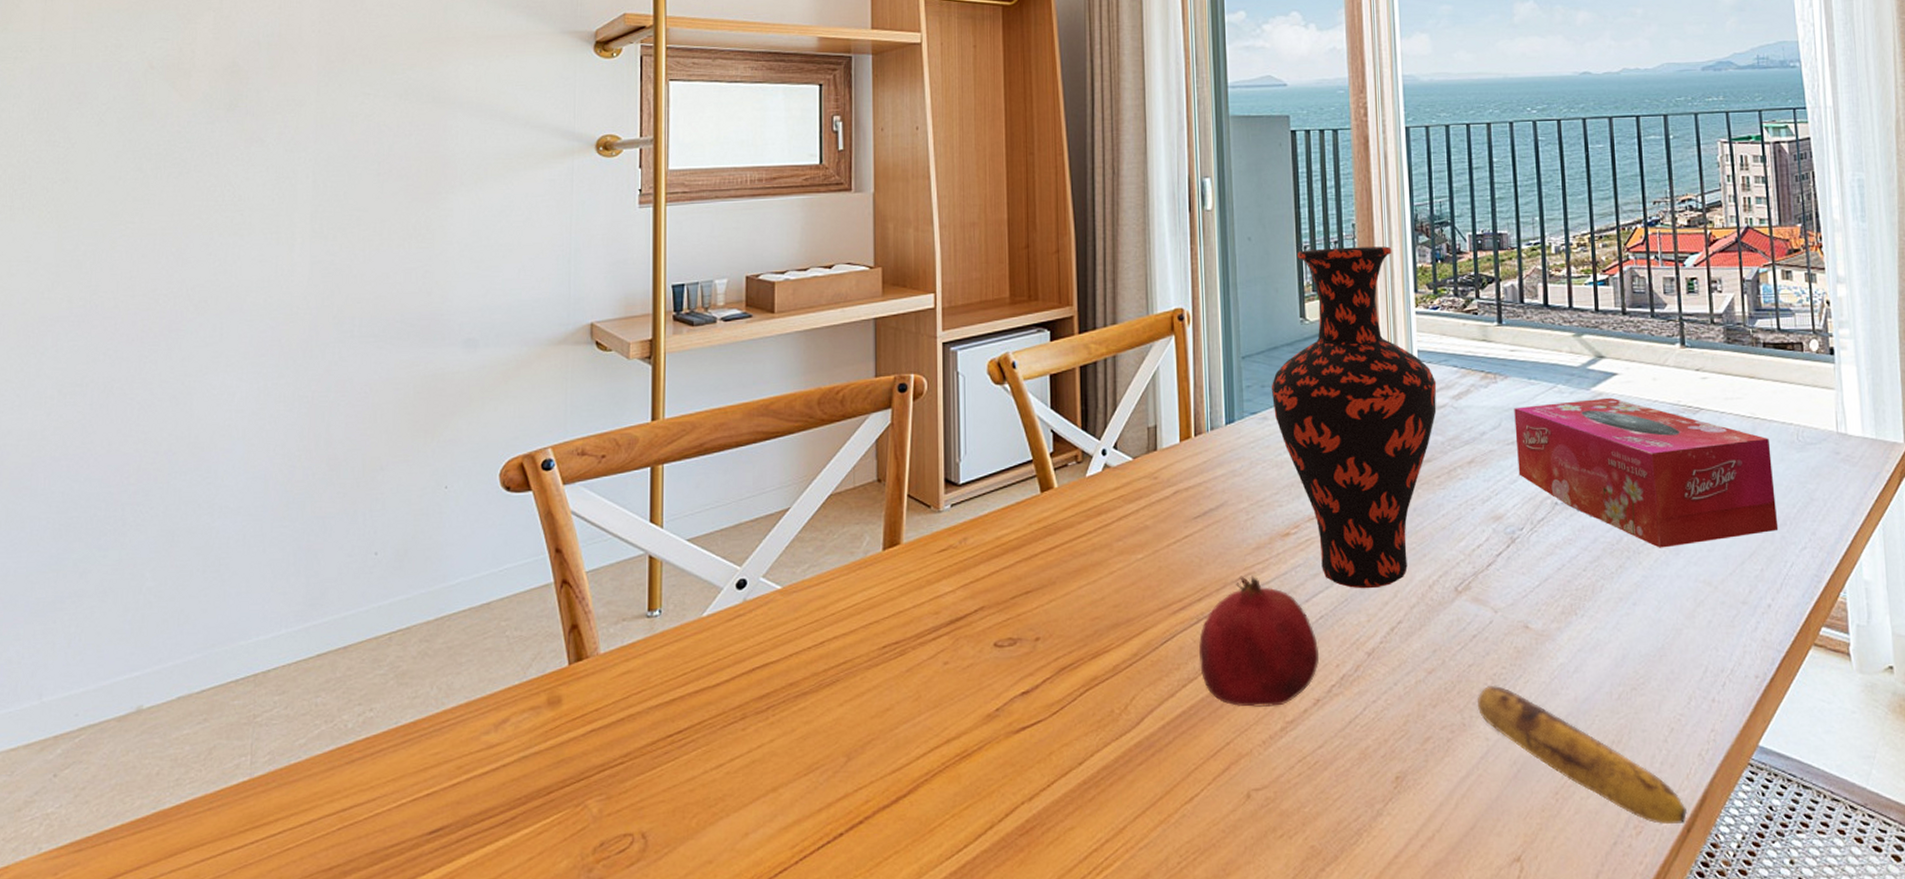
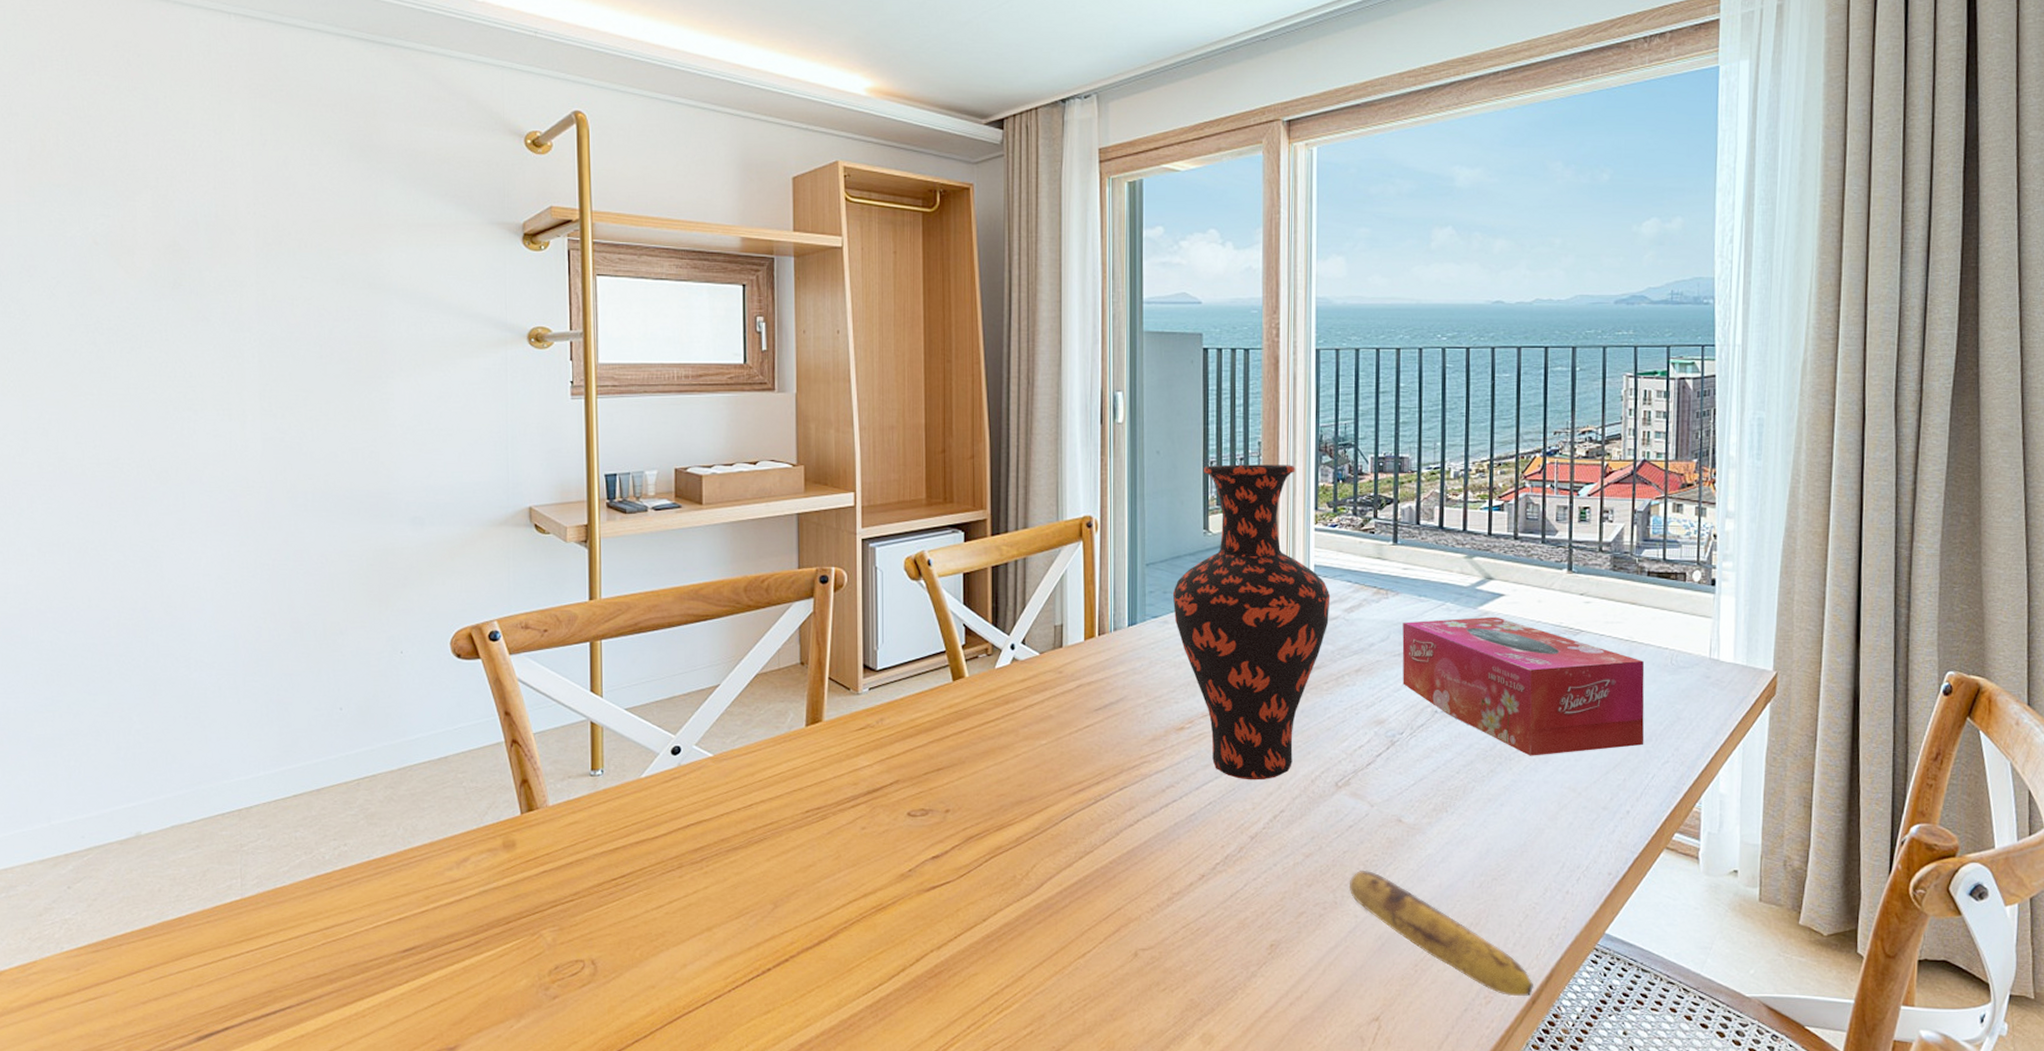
fruit: present [1199,575,1320,707] -> none [1096,764,1206,879]

